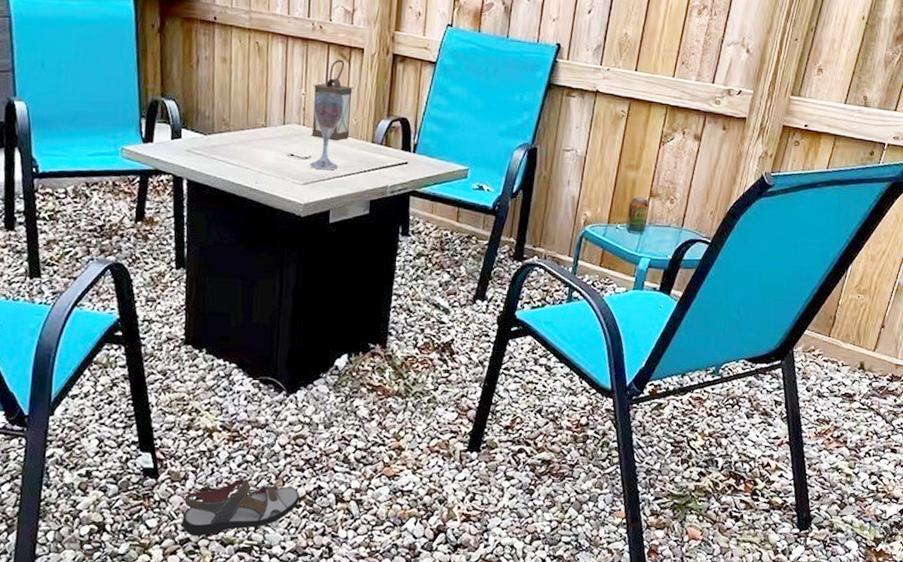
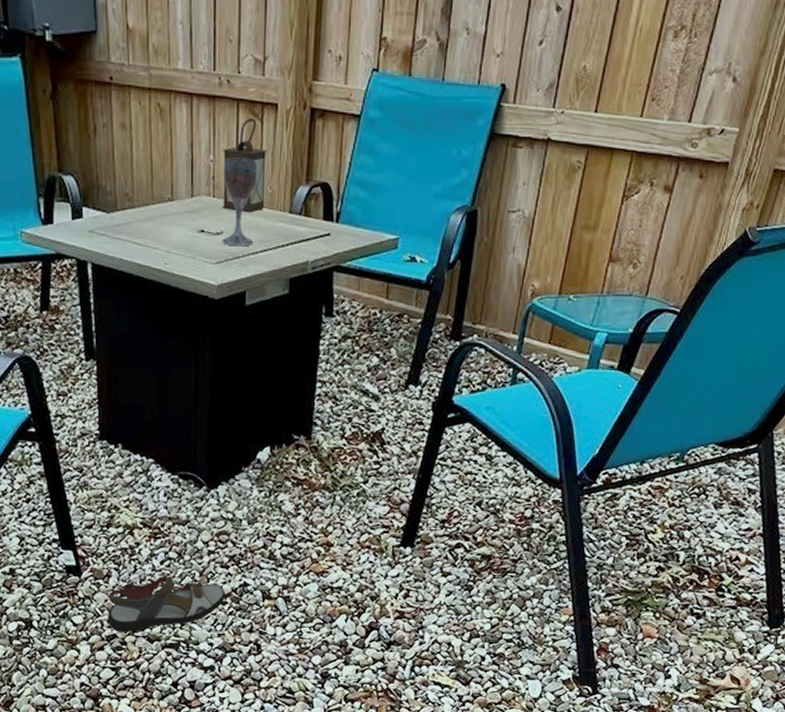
beverage can: present [625,198,649,235] -> none [579,263,608,306]

